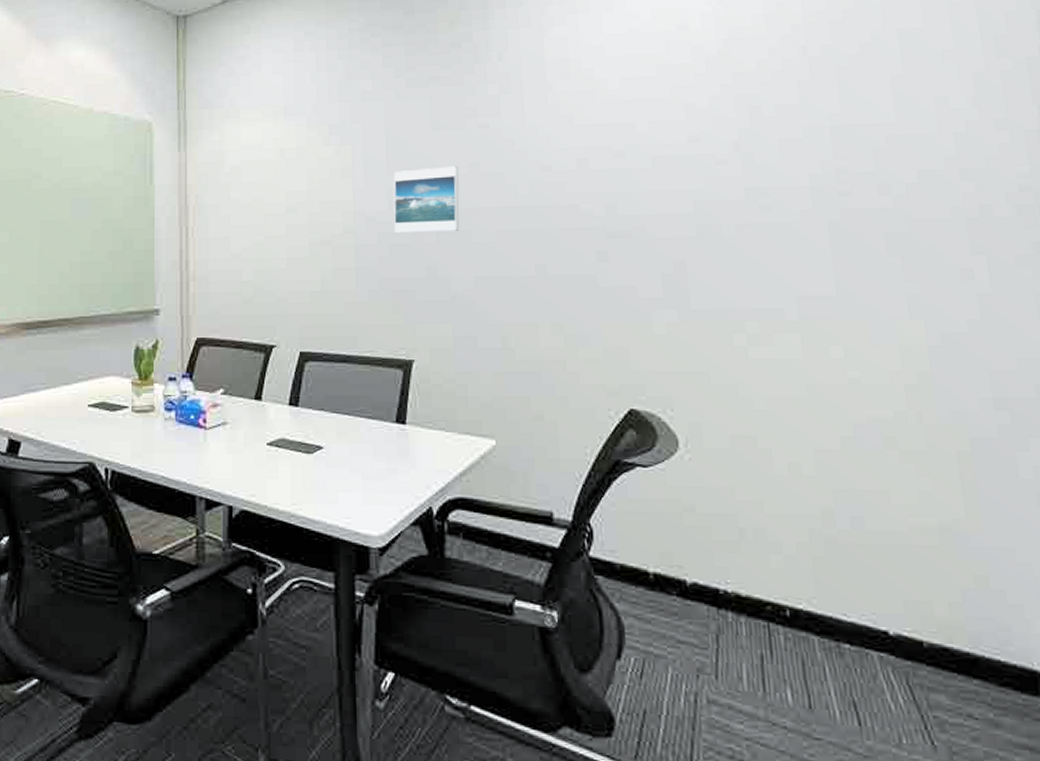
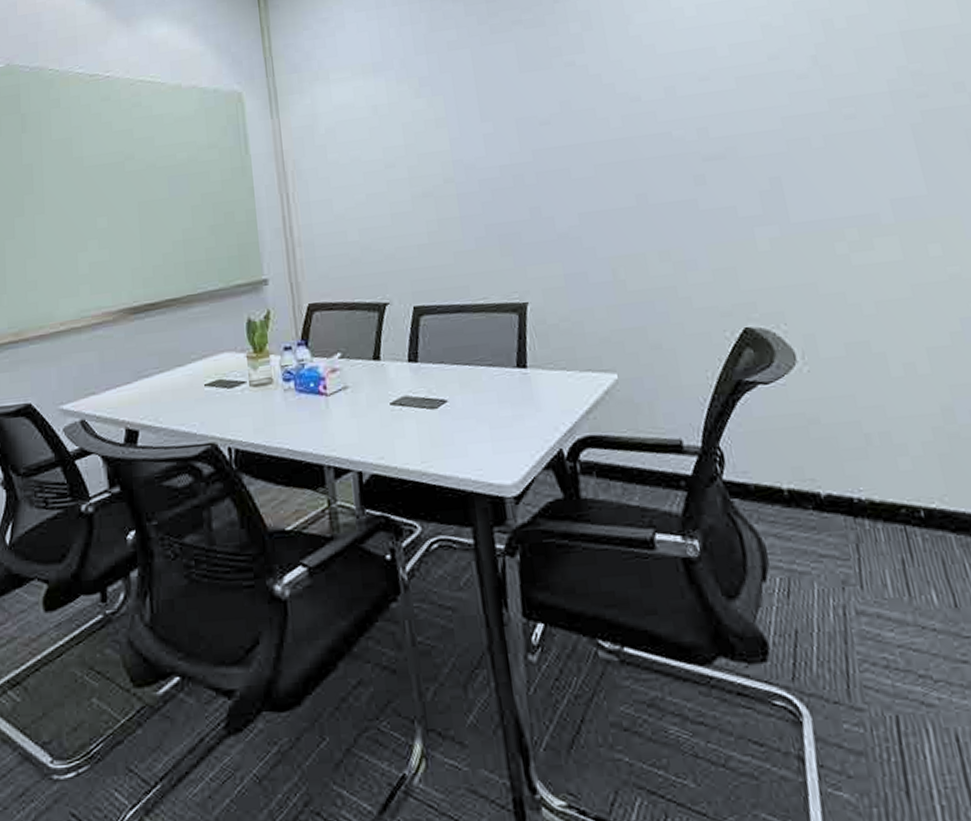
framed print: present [393,166,460,234] -> none [487,105,558,178]

